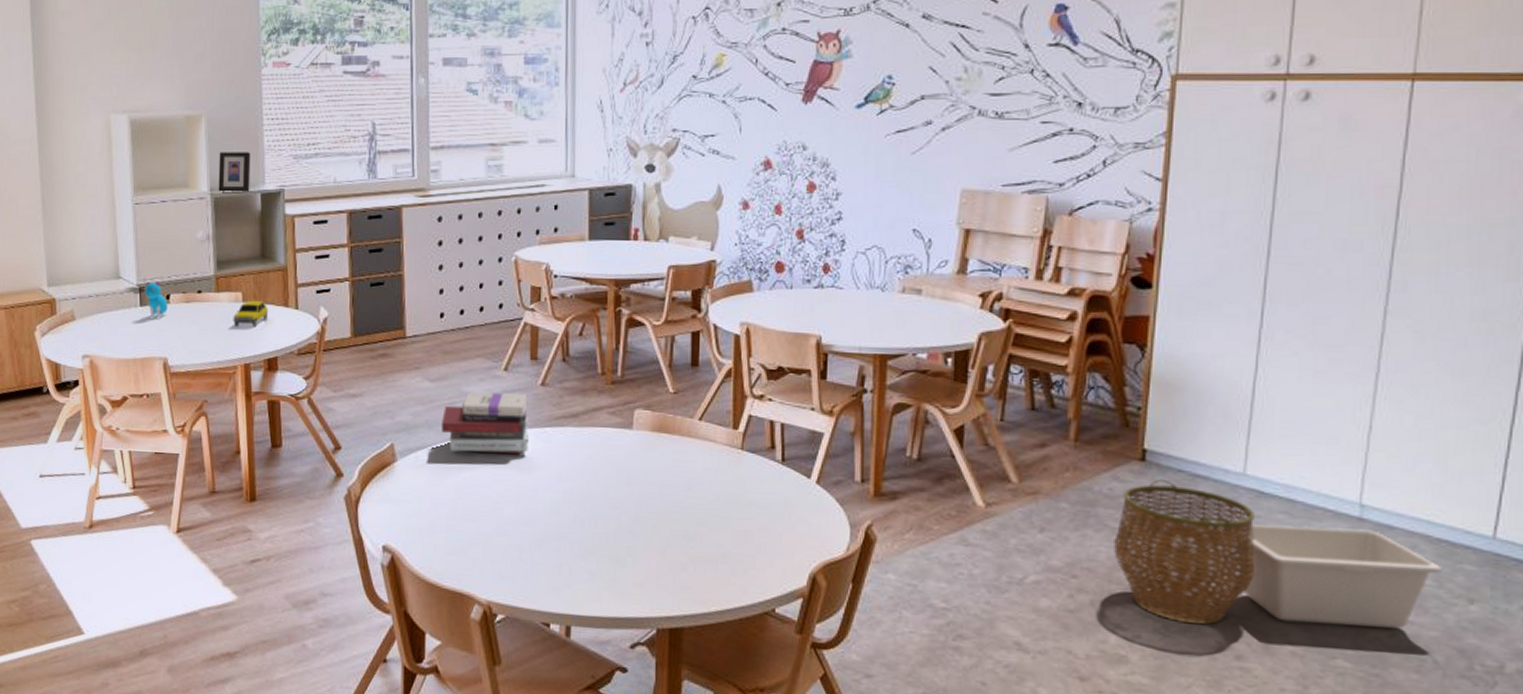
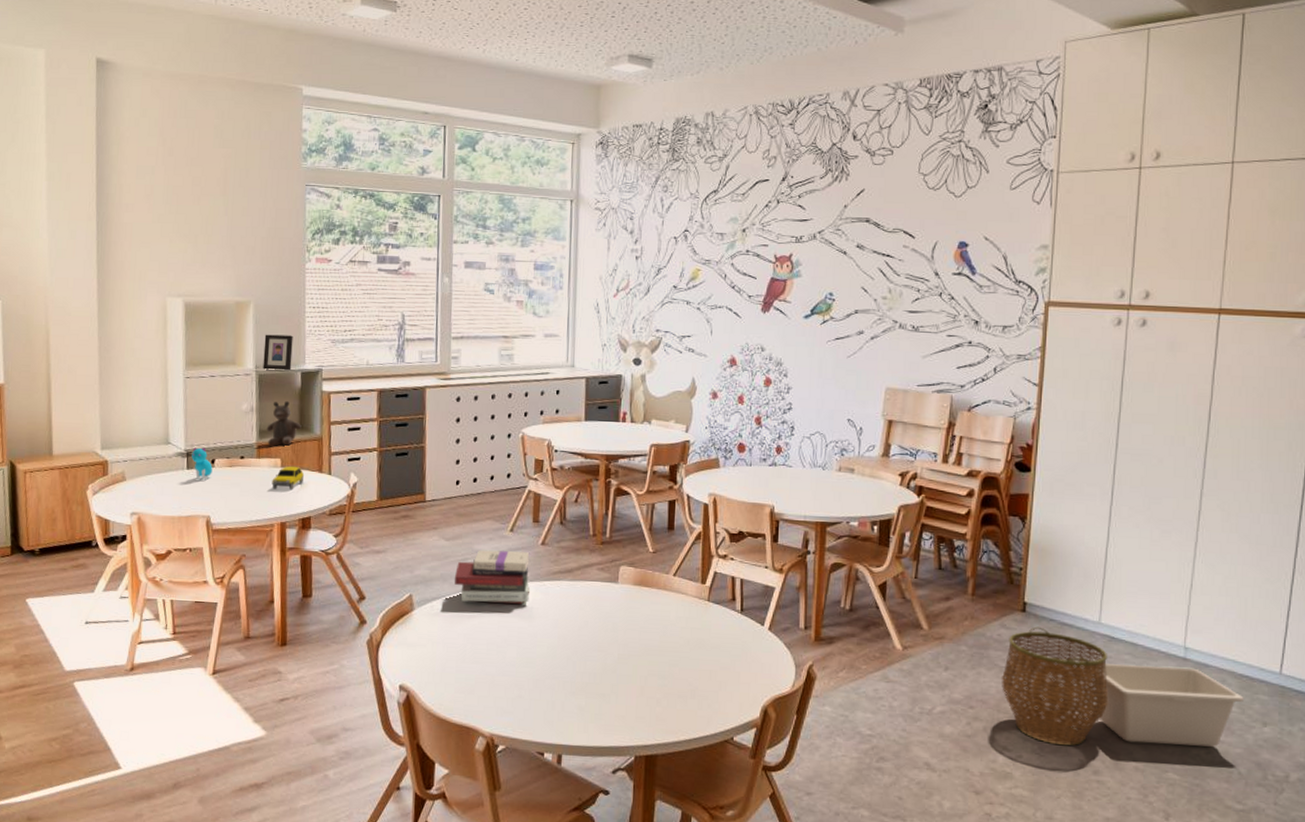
stuffed animal: none [225,227,263,280] -> present [266,401,302,447]

